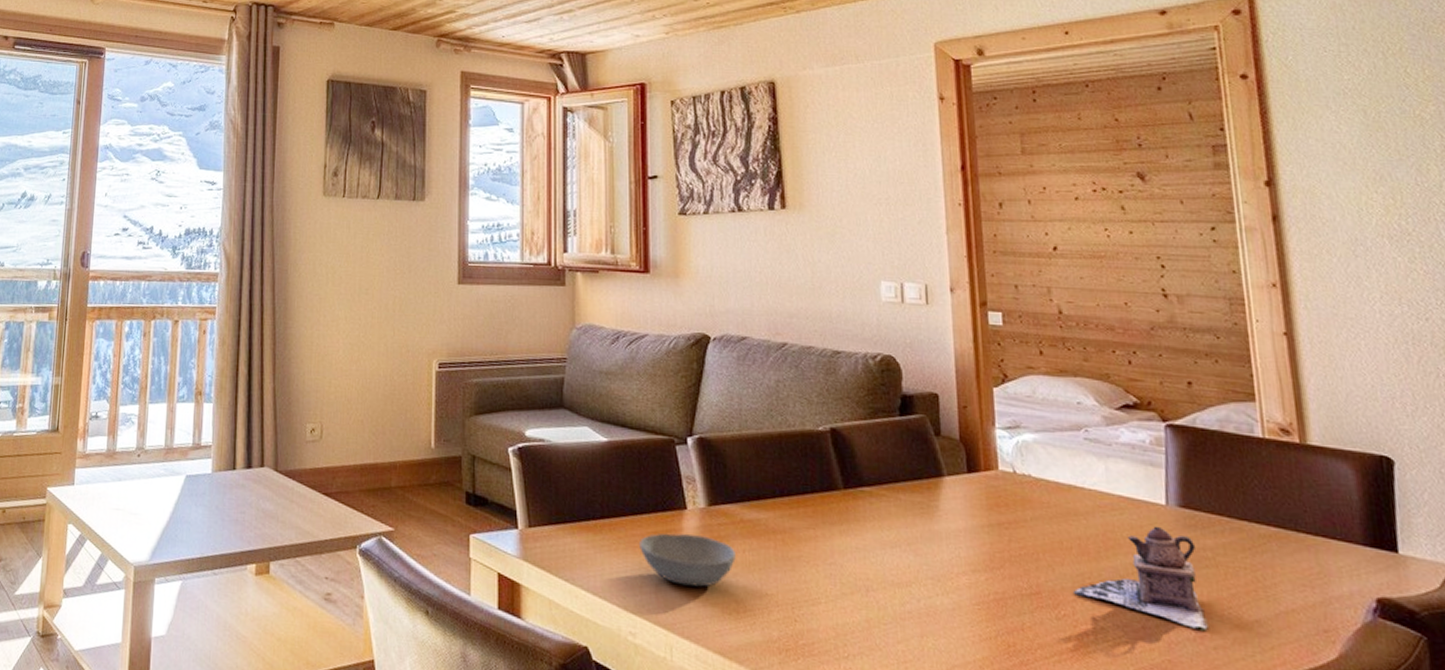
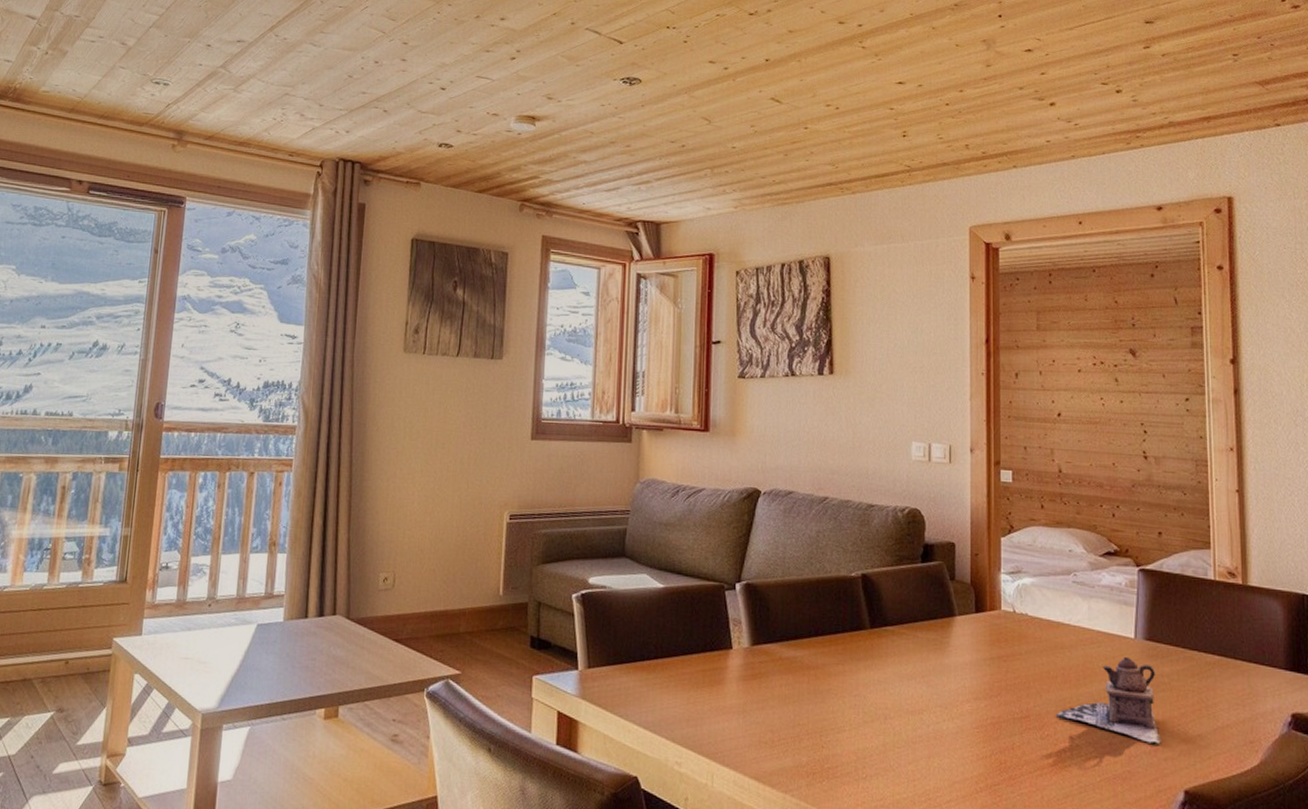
bowl: present [639,533,736,587] -> none [688,671,773,719]

